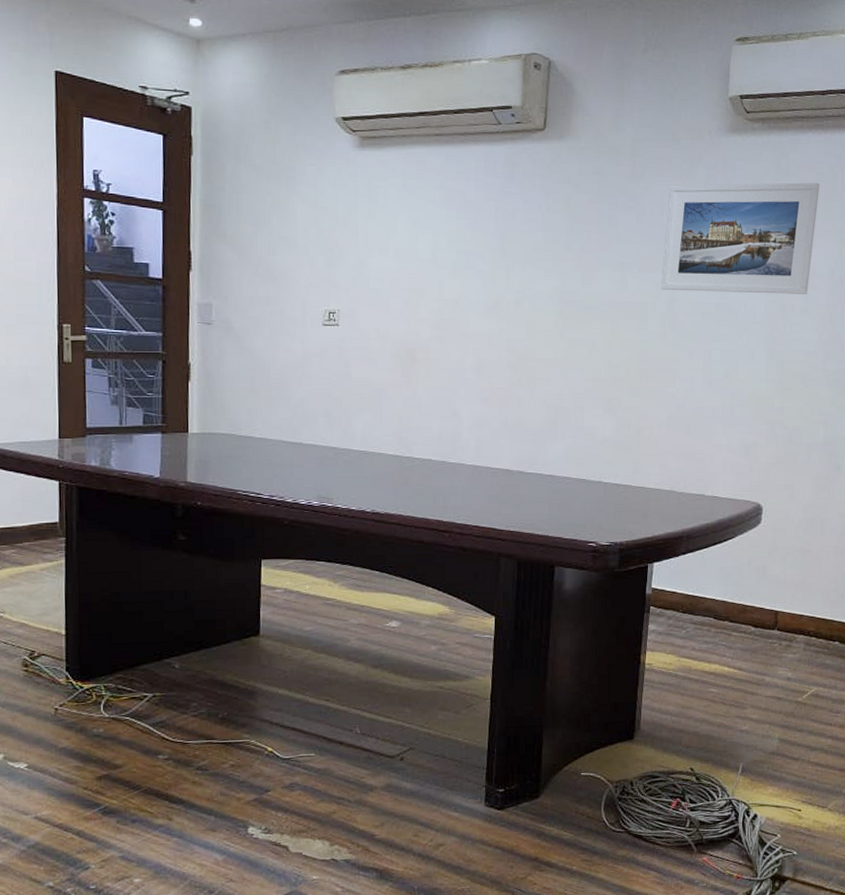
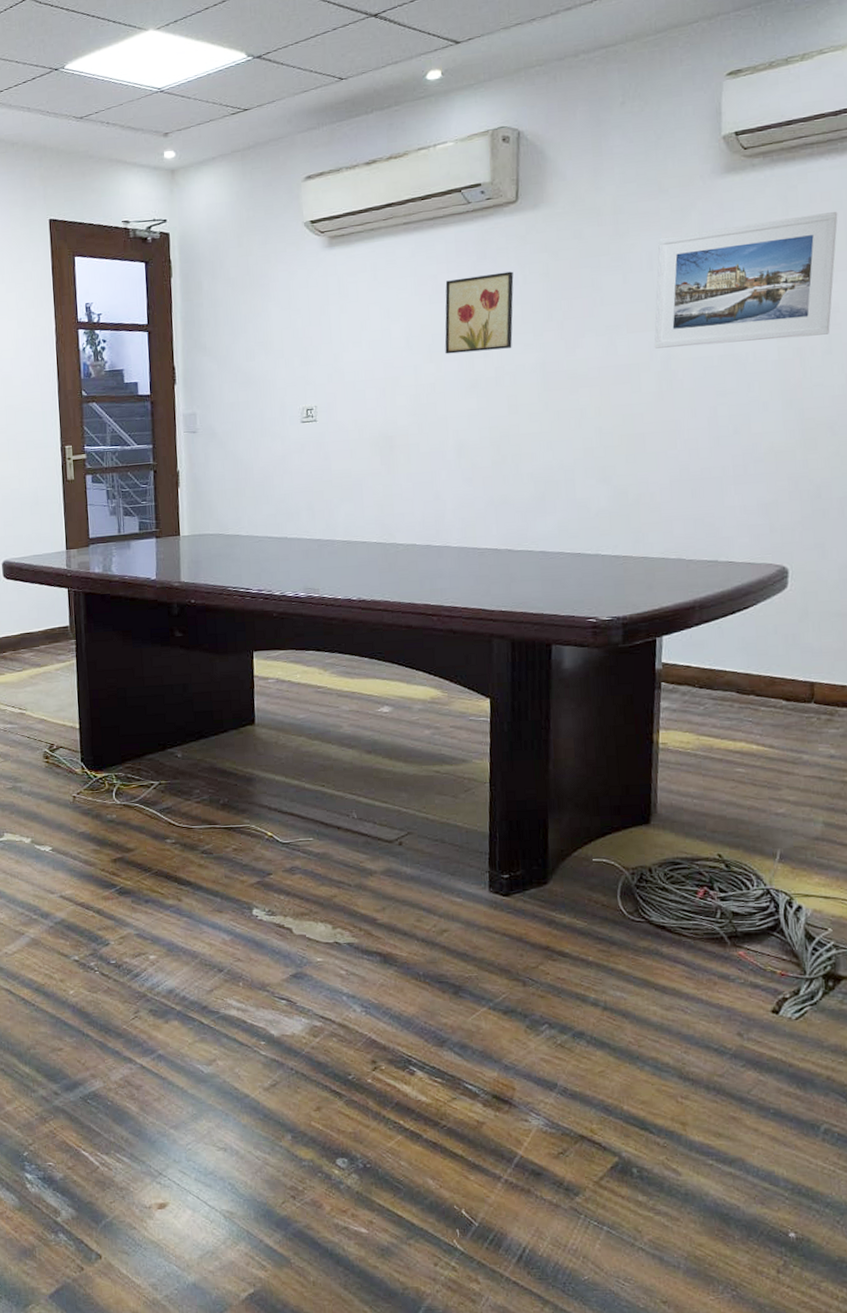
wall art: none [469,197,538,273] -> present [444,271,514,354]

